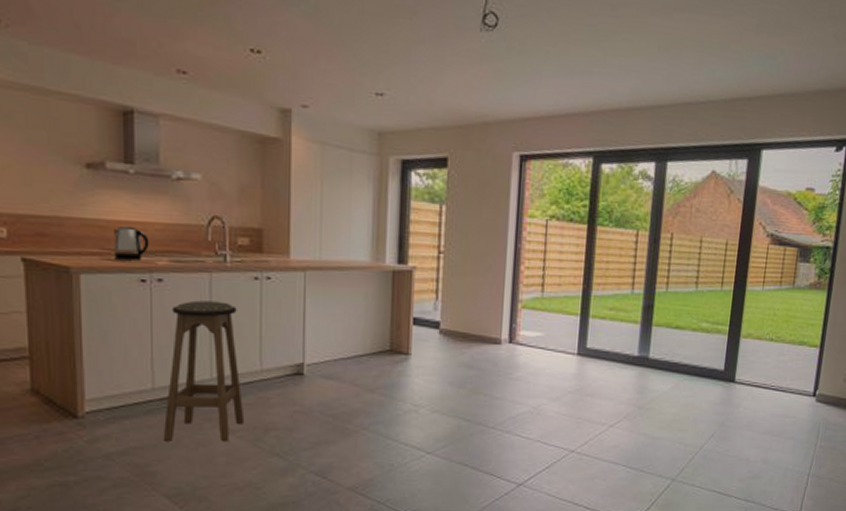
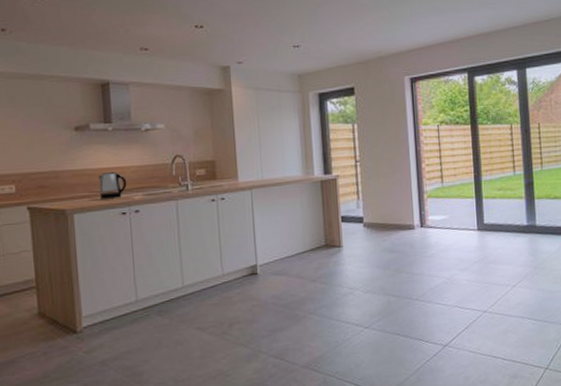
stool: present [163,300,245,442] -> none [147,222,213,344]

